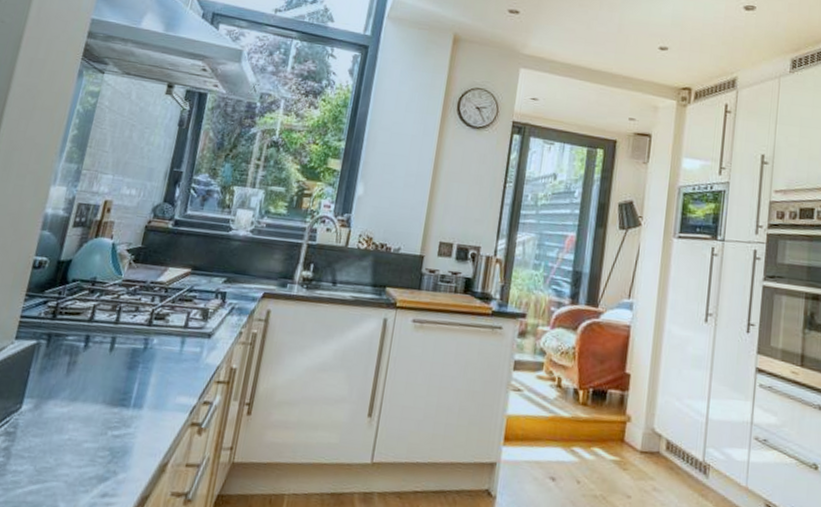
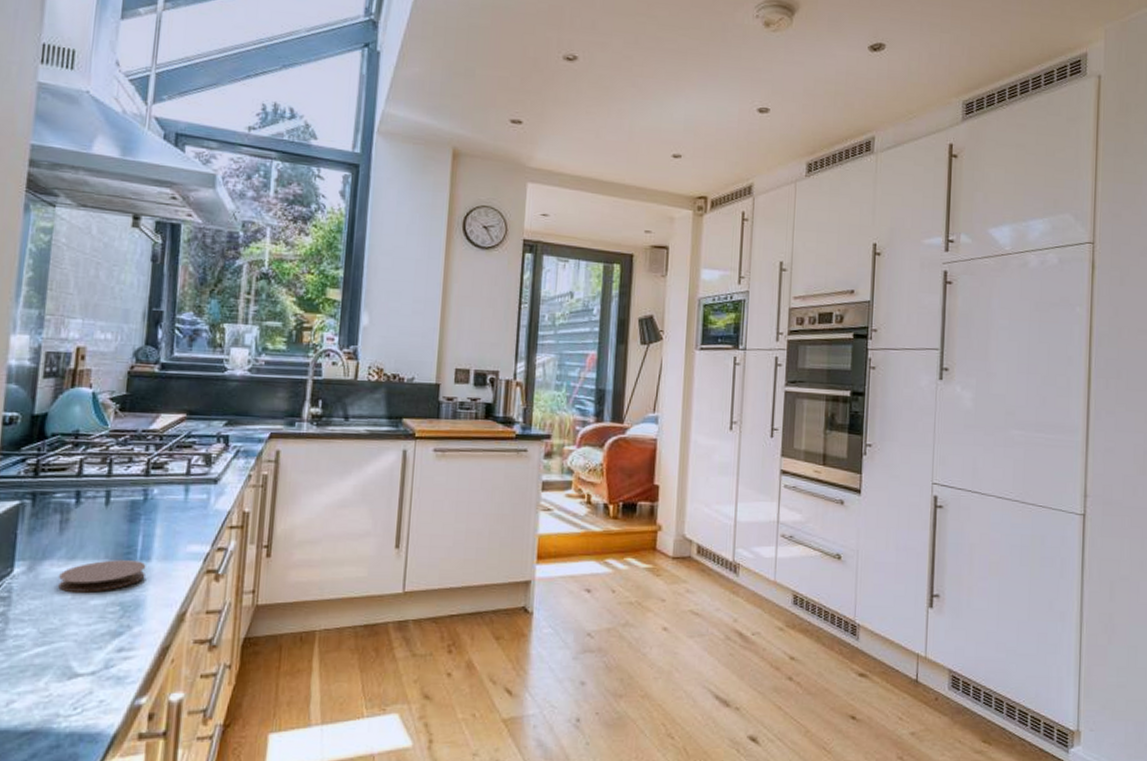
coaster: none [58,404,138,436] -> present [58,560,146,593]

